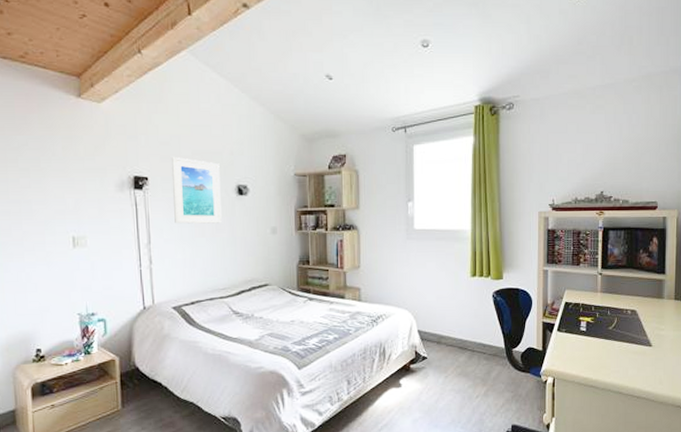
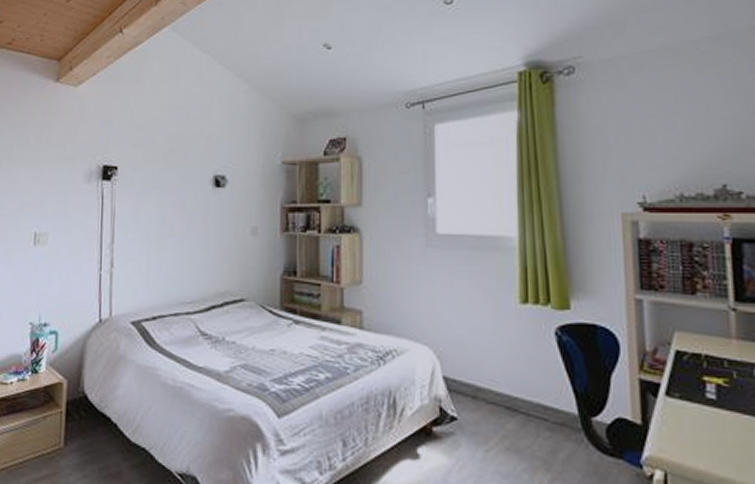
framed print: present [170,156,222,224] -> none [142,142,196,221]

